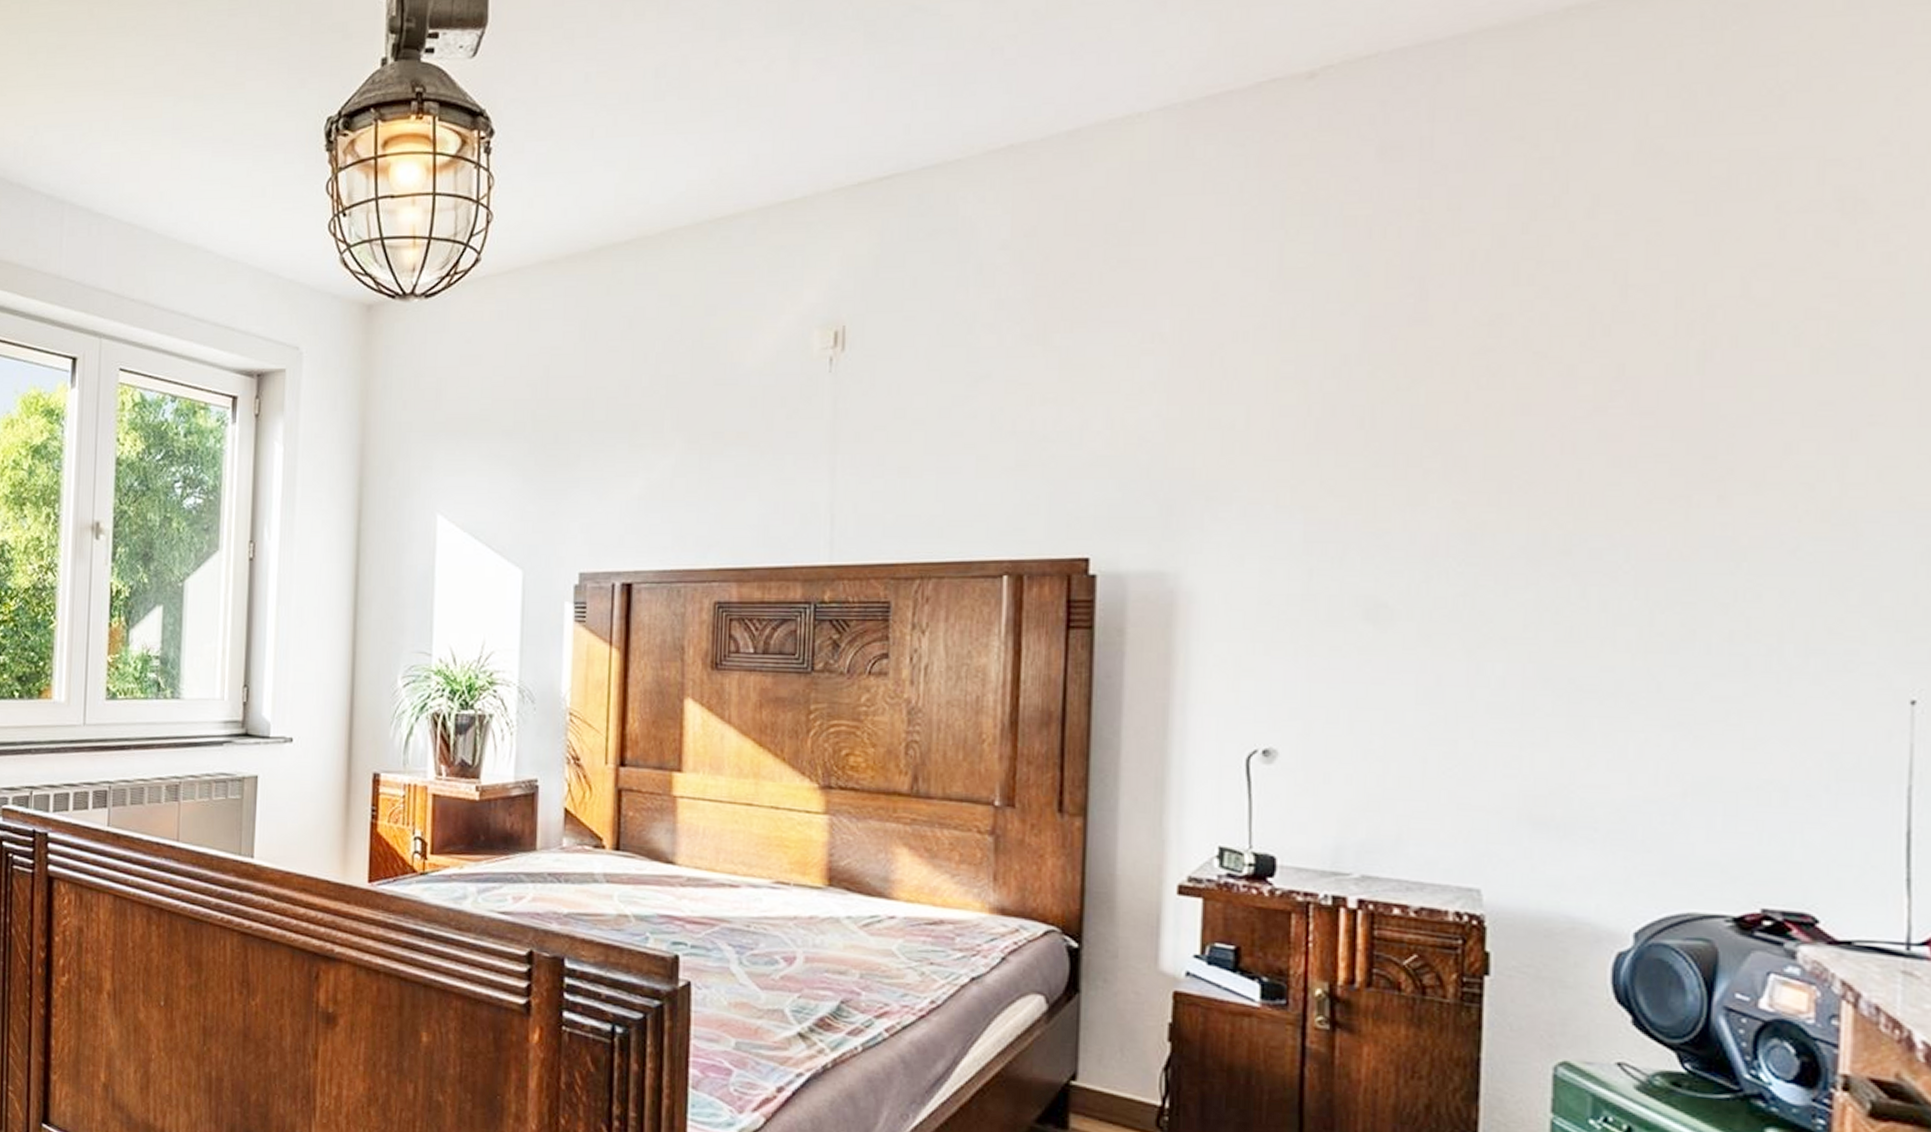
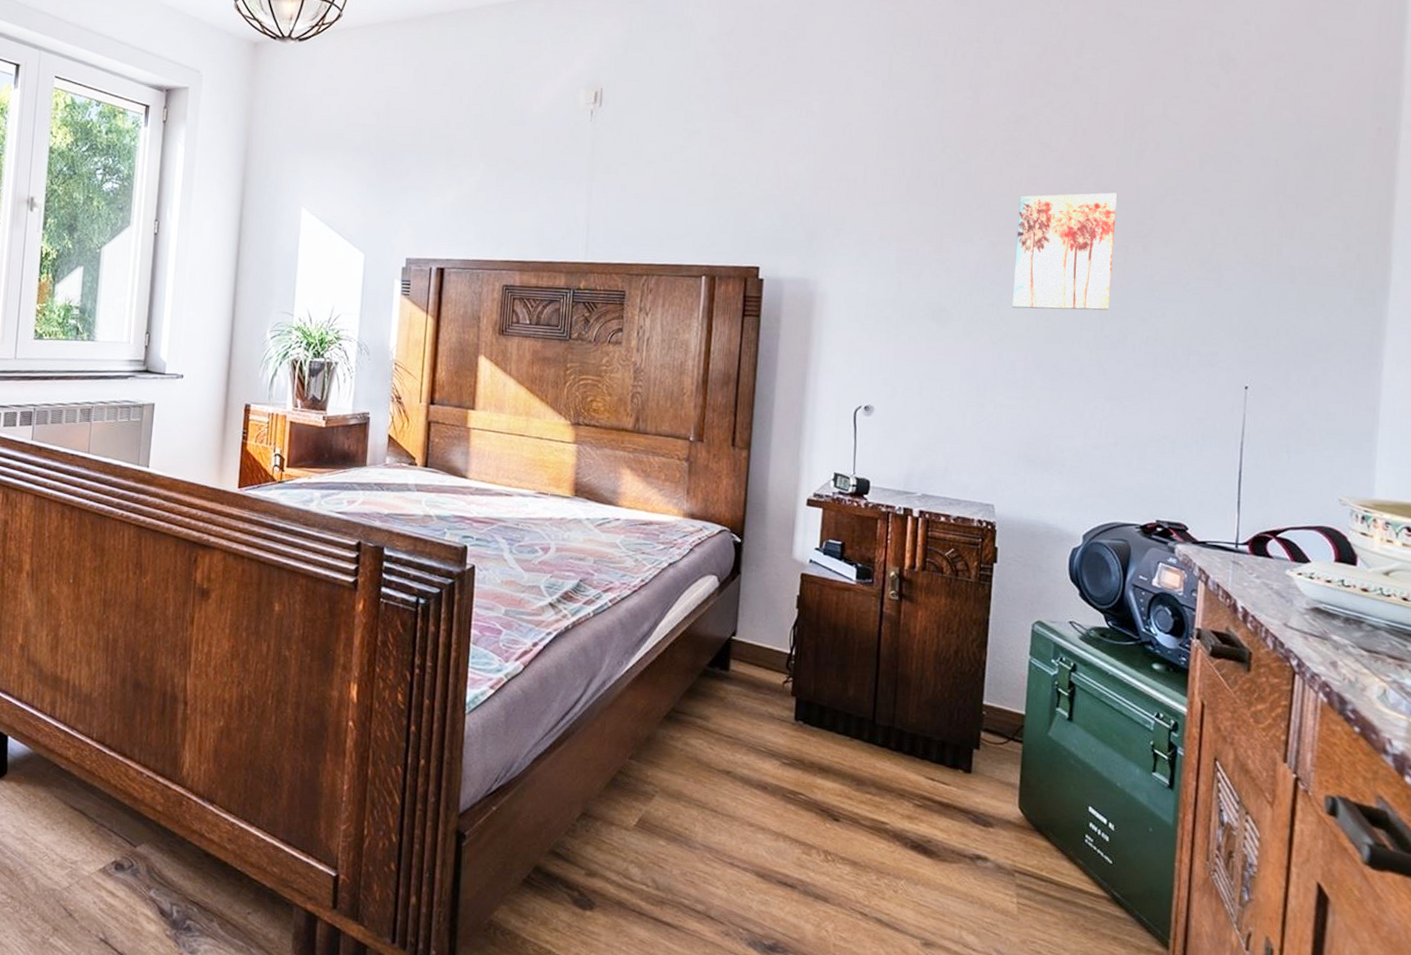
wall art: none [1496,417,1668,598] -> present [1011,192,1117,311]

